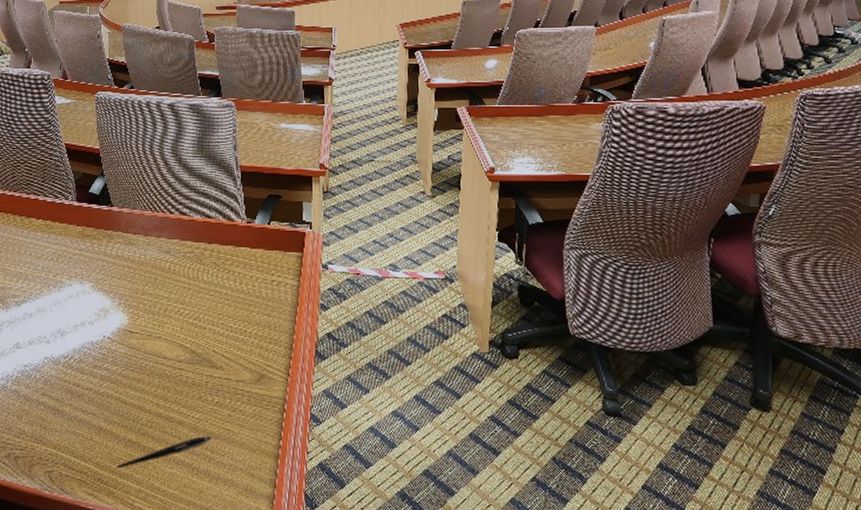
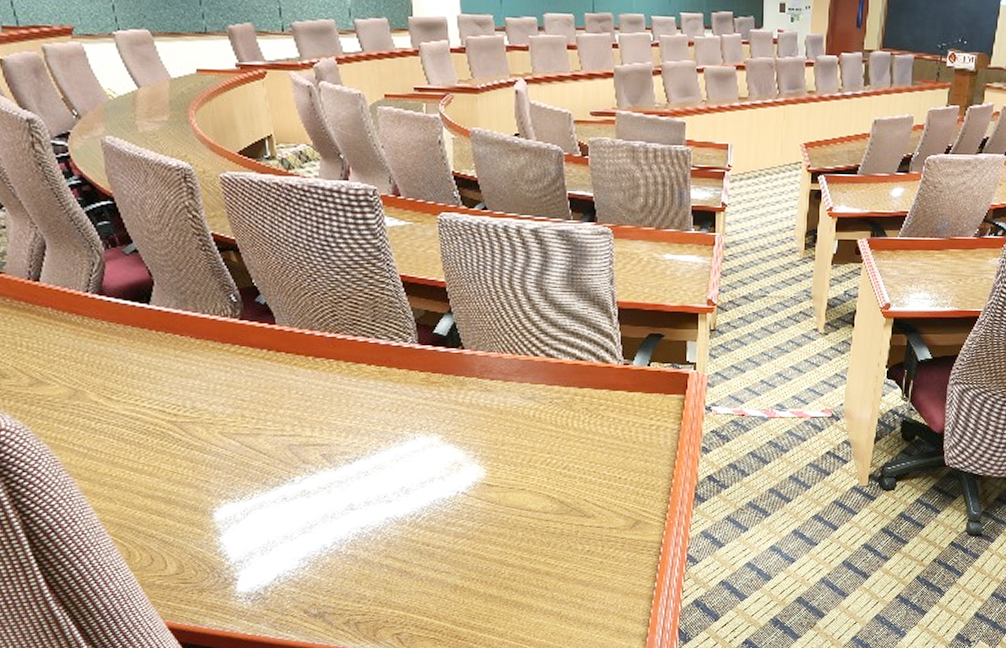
pen: present [116,435,212,468] -> none [476,583,582,623]

